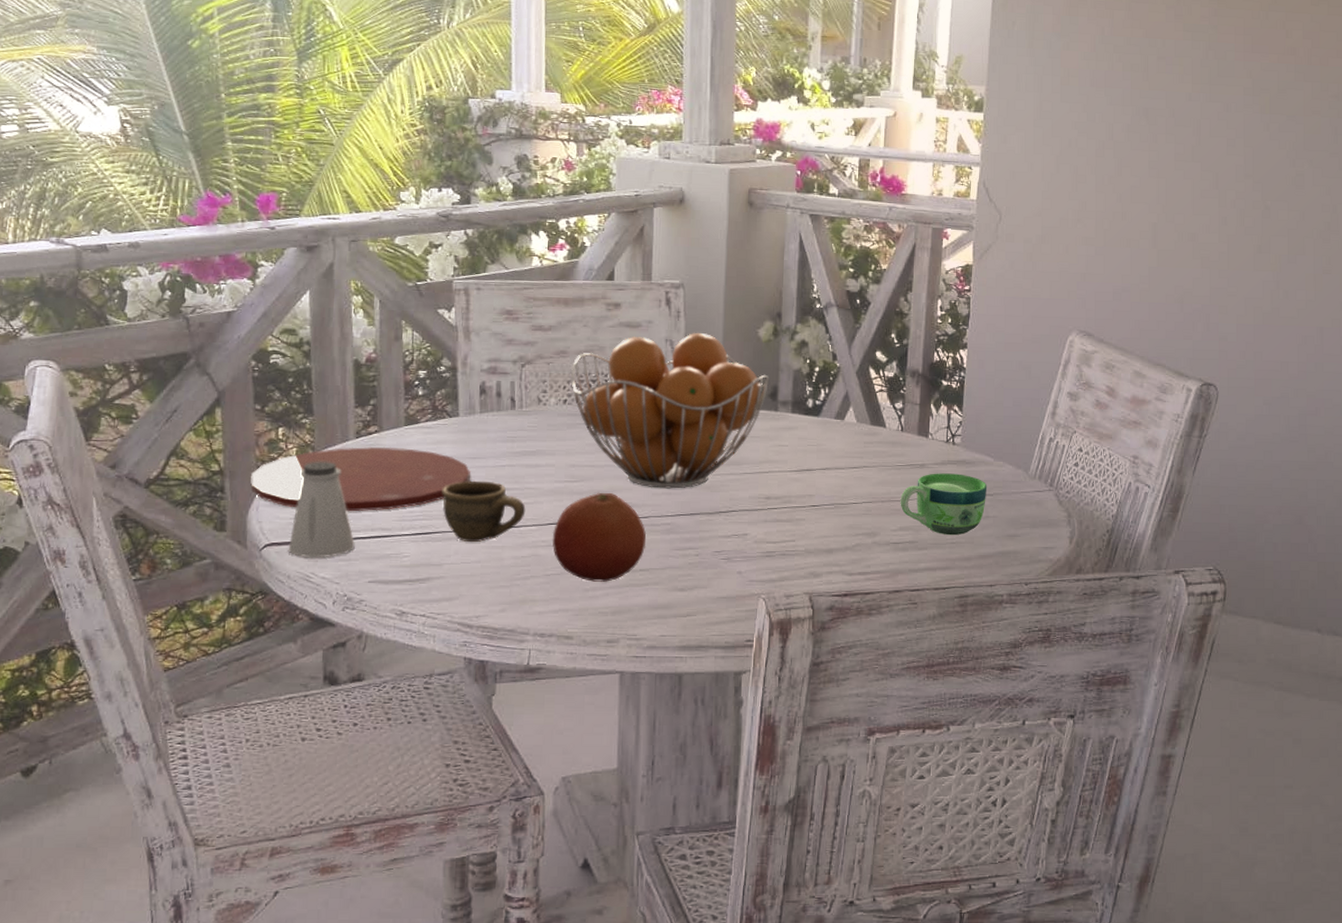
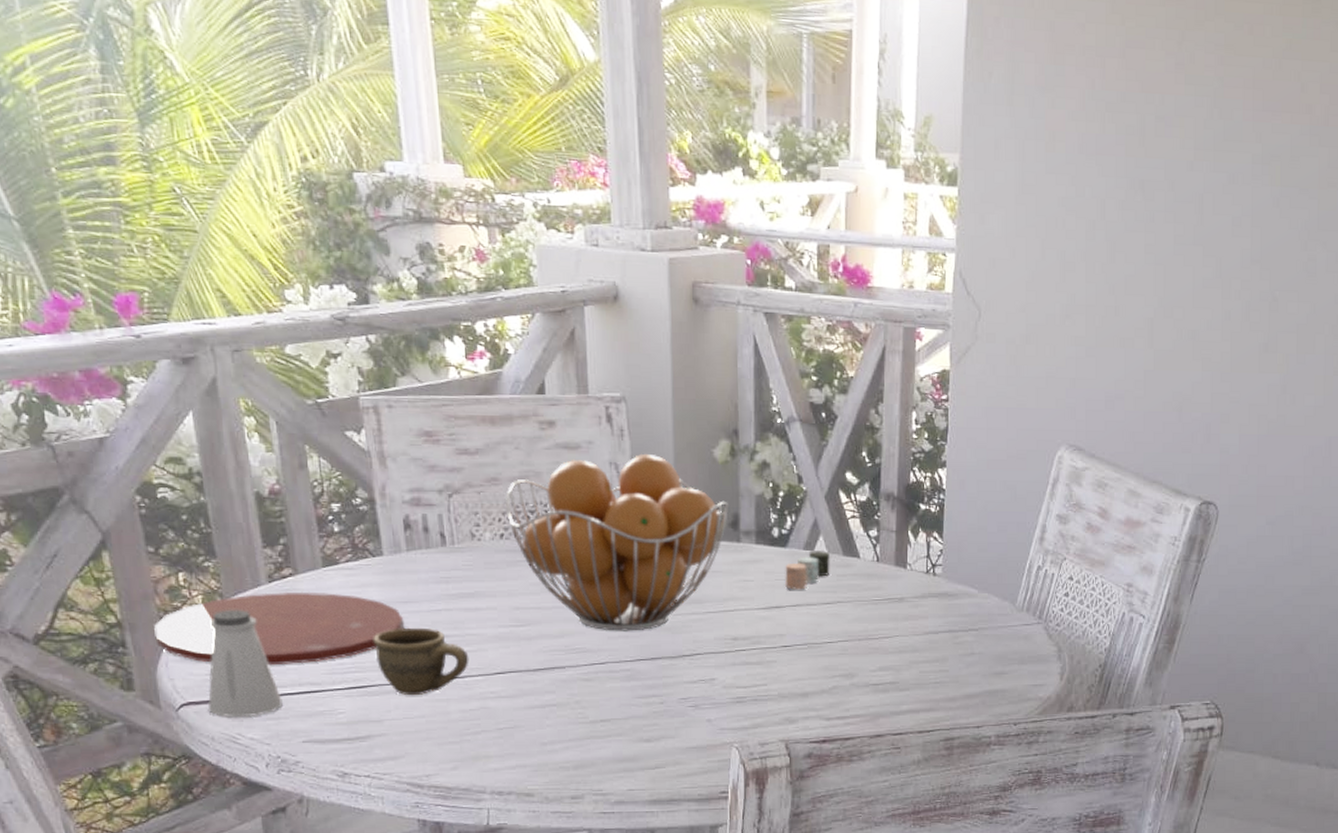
fruit: present [553,492,647,582] -> none [502,637,605,735]
candle: none [816,420,858,455] -> present [785,551,830,590]
cup: present [900,473,988,536] -> none [878,607,972,675]

